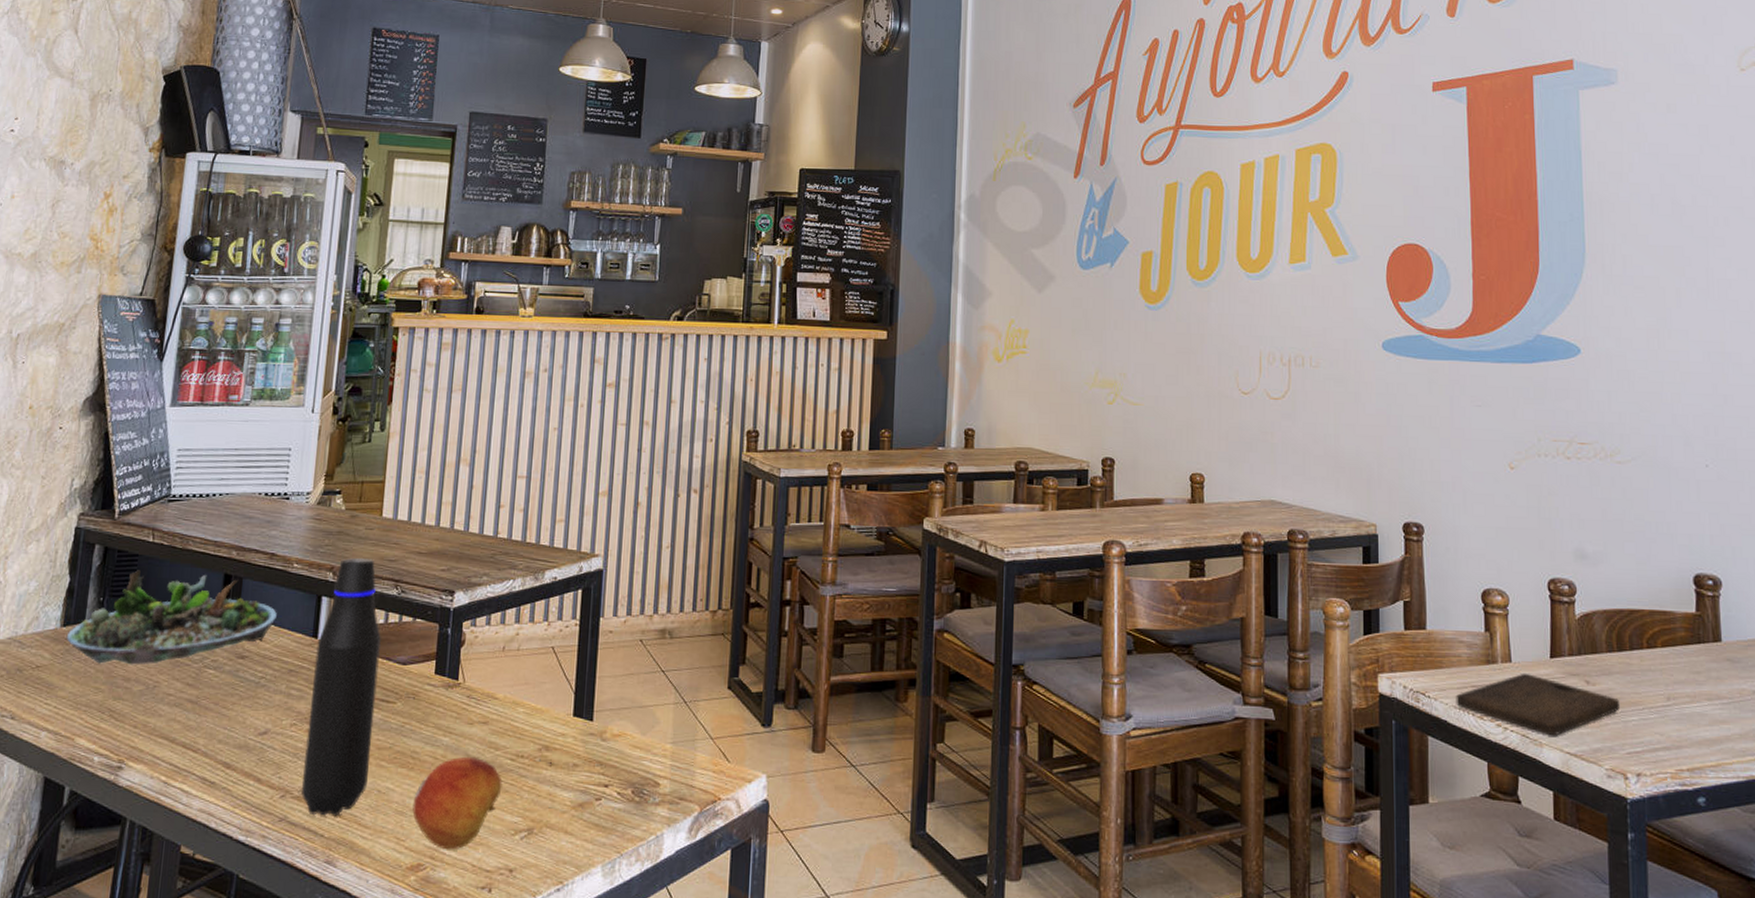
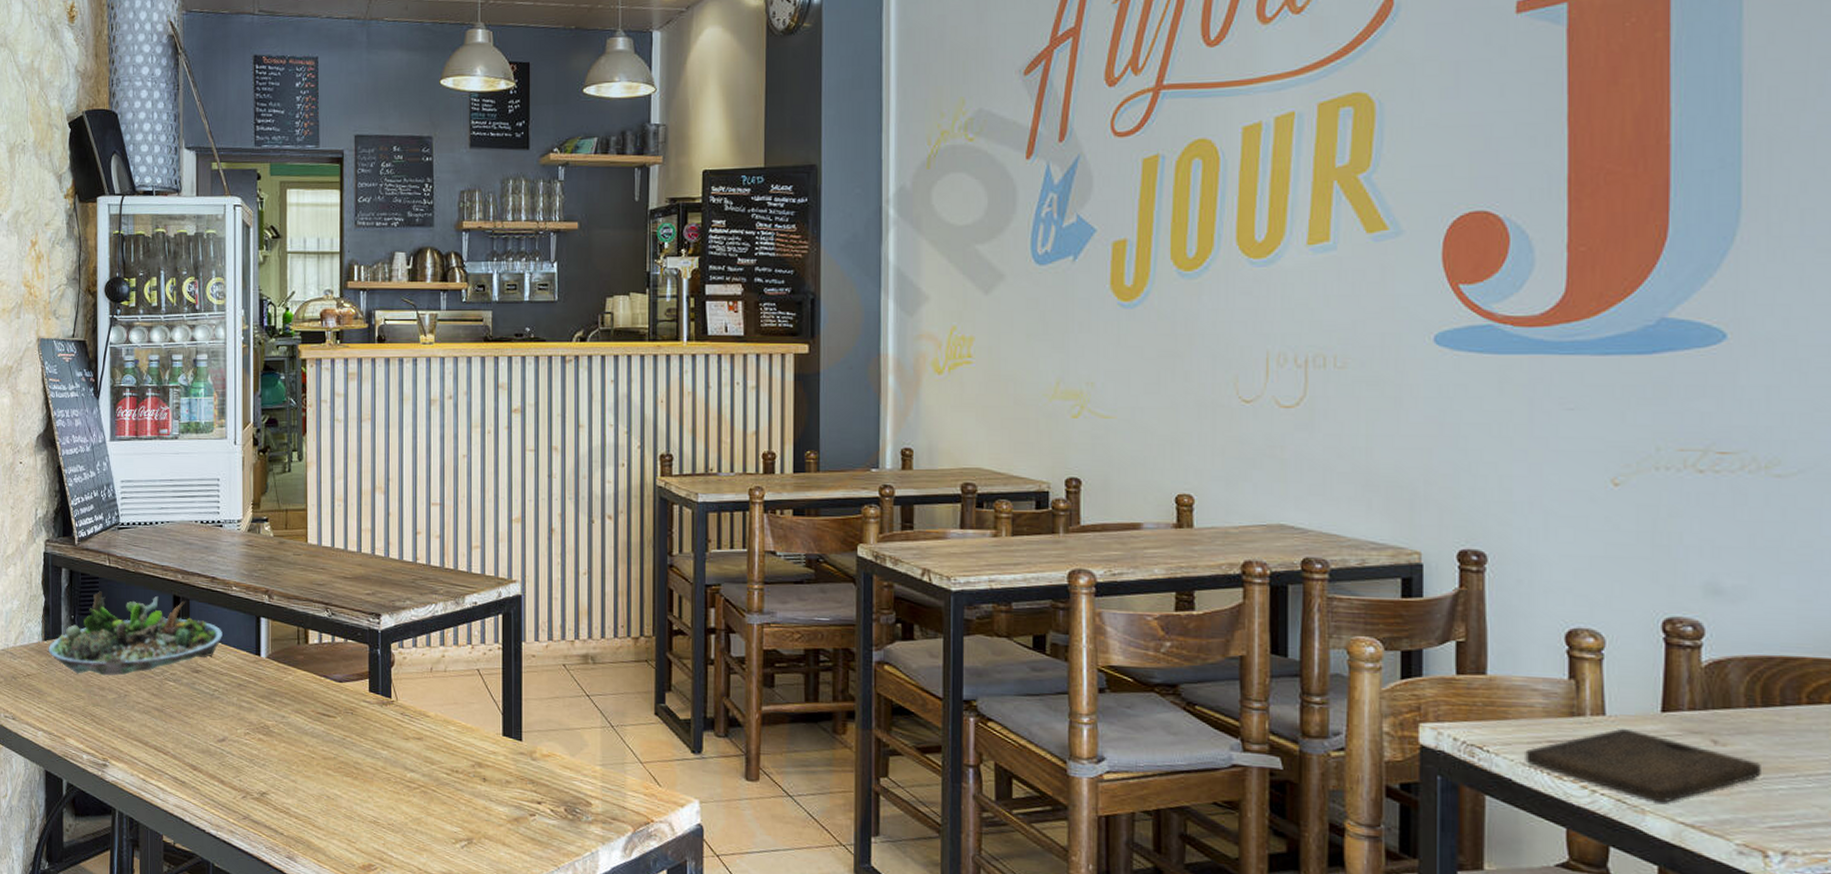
water bottle: present [301,558,382,815] -> none [259,582,318,817]
fruit: present [412,756,503,850] -> none [360,769,440,854]

